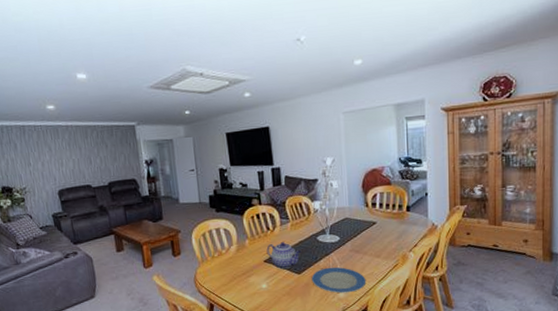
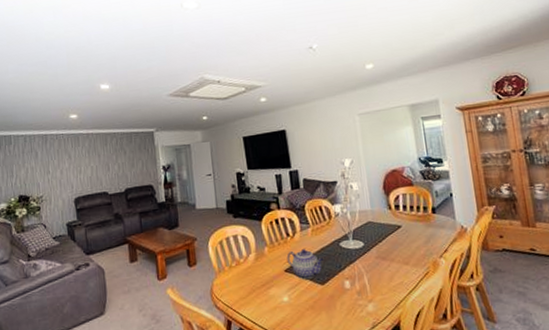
plate: present [311,267,367,294] -> none [336,276,397,307]

